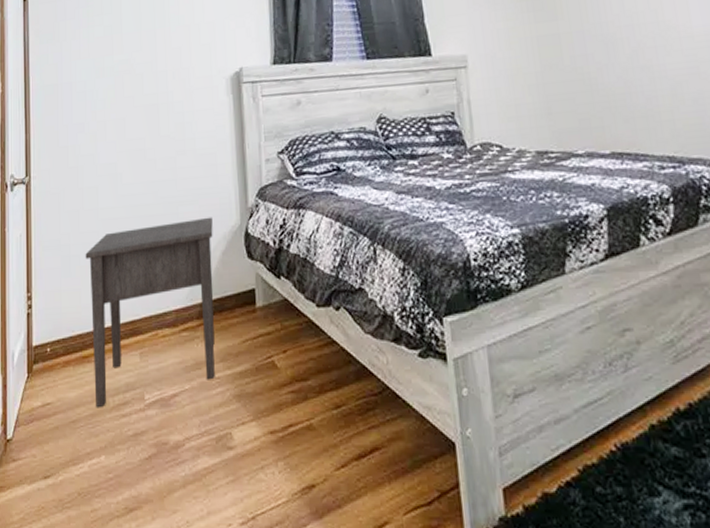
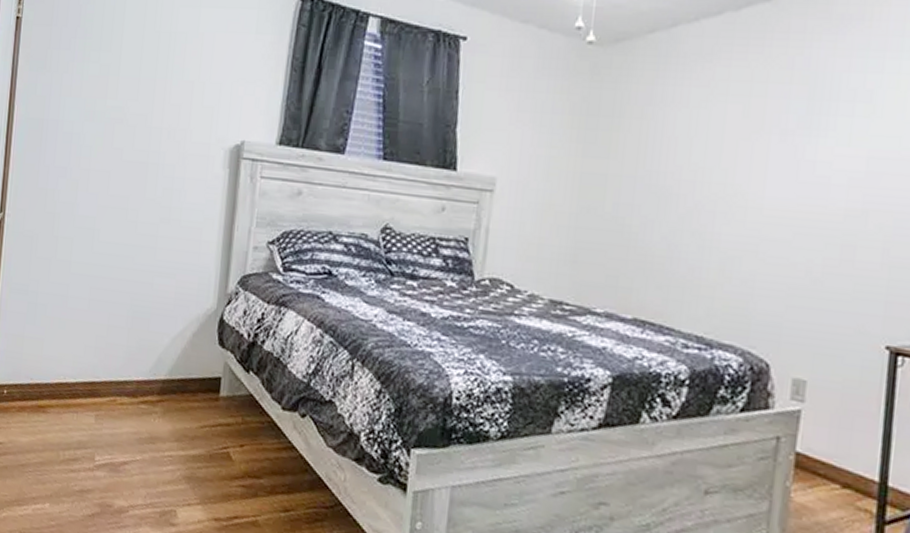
nightstand: present [85,217,215,408] -> none [46,288,188,458]

